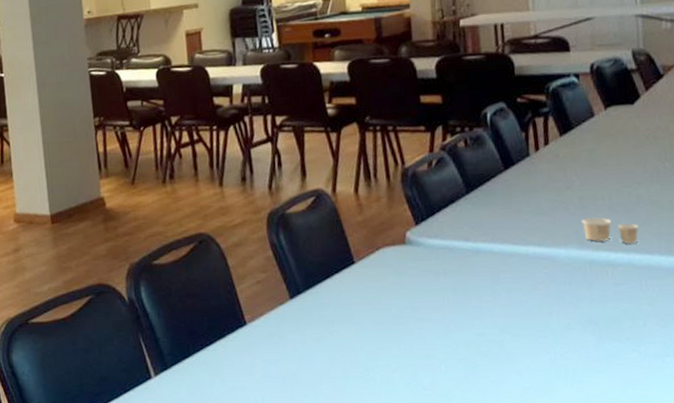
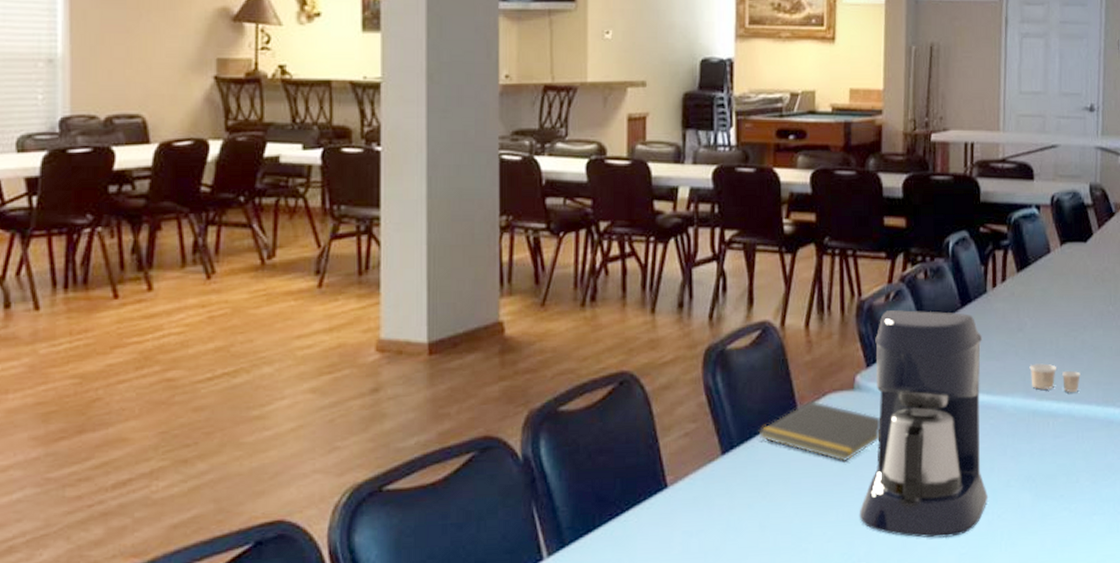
notepad: none [320,253,434,306] -> present [758,400,880,463]
coffee maker: none [420,174,550,373] -> present [859,310,989,538]

